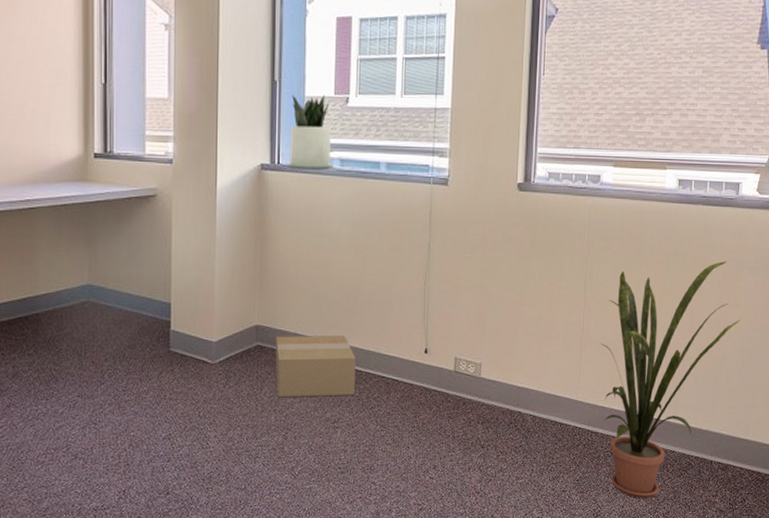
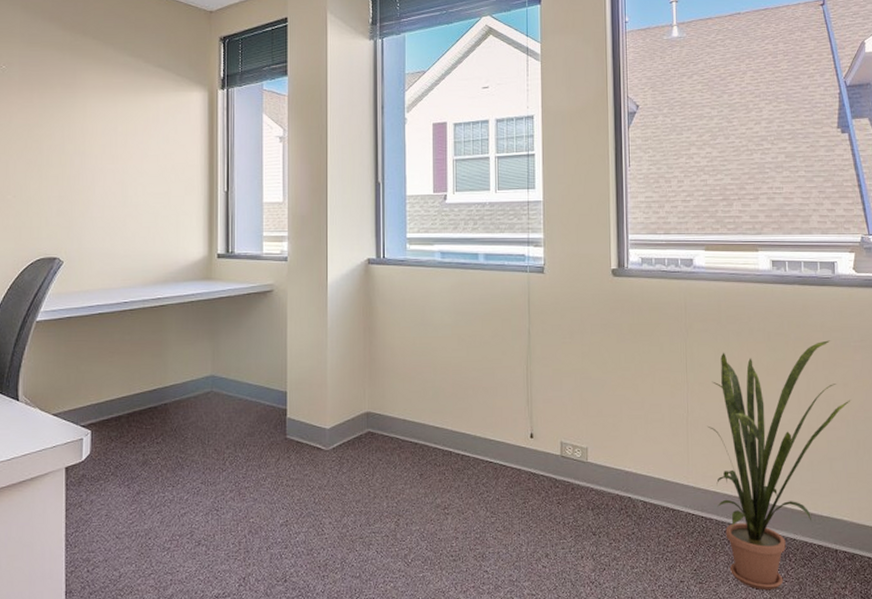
cardboard box: present [275,335,355,398] -> none [385,421,463,484]
planter: present [285,95,334,170] -> none [390,193,435,263]

